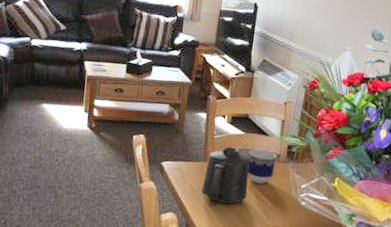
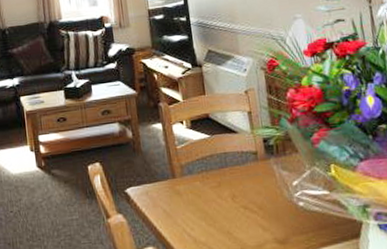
mug: present [202,146,252,204] -> none [176,155,232,224]
cup: present [247,148,277,184] -> none [219,149,256,191]

